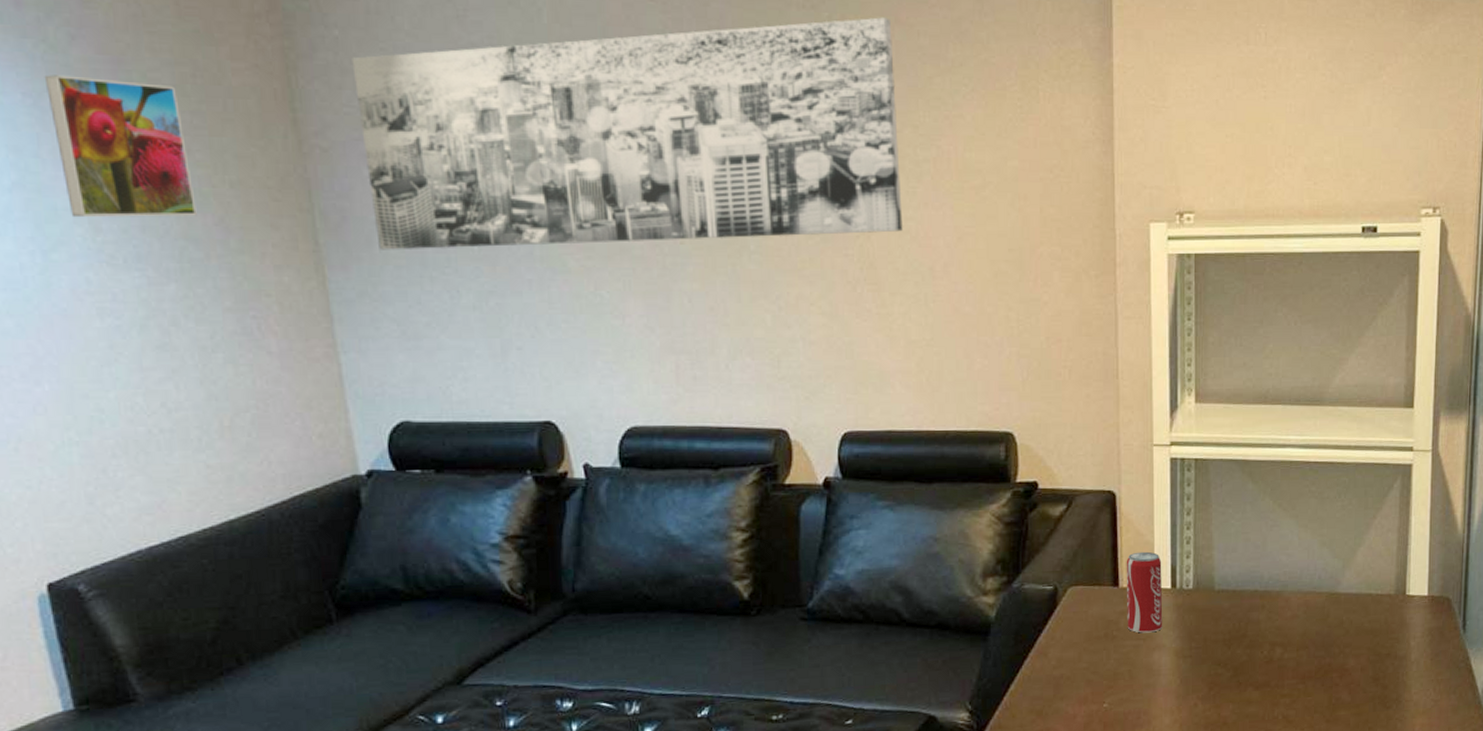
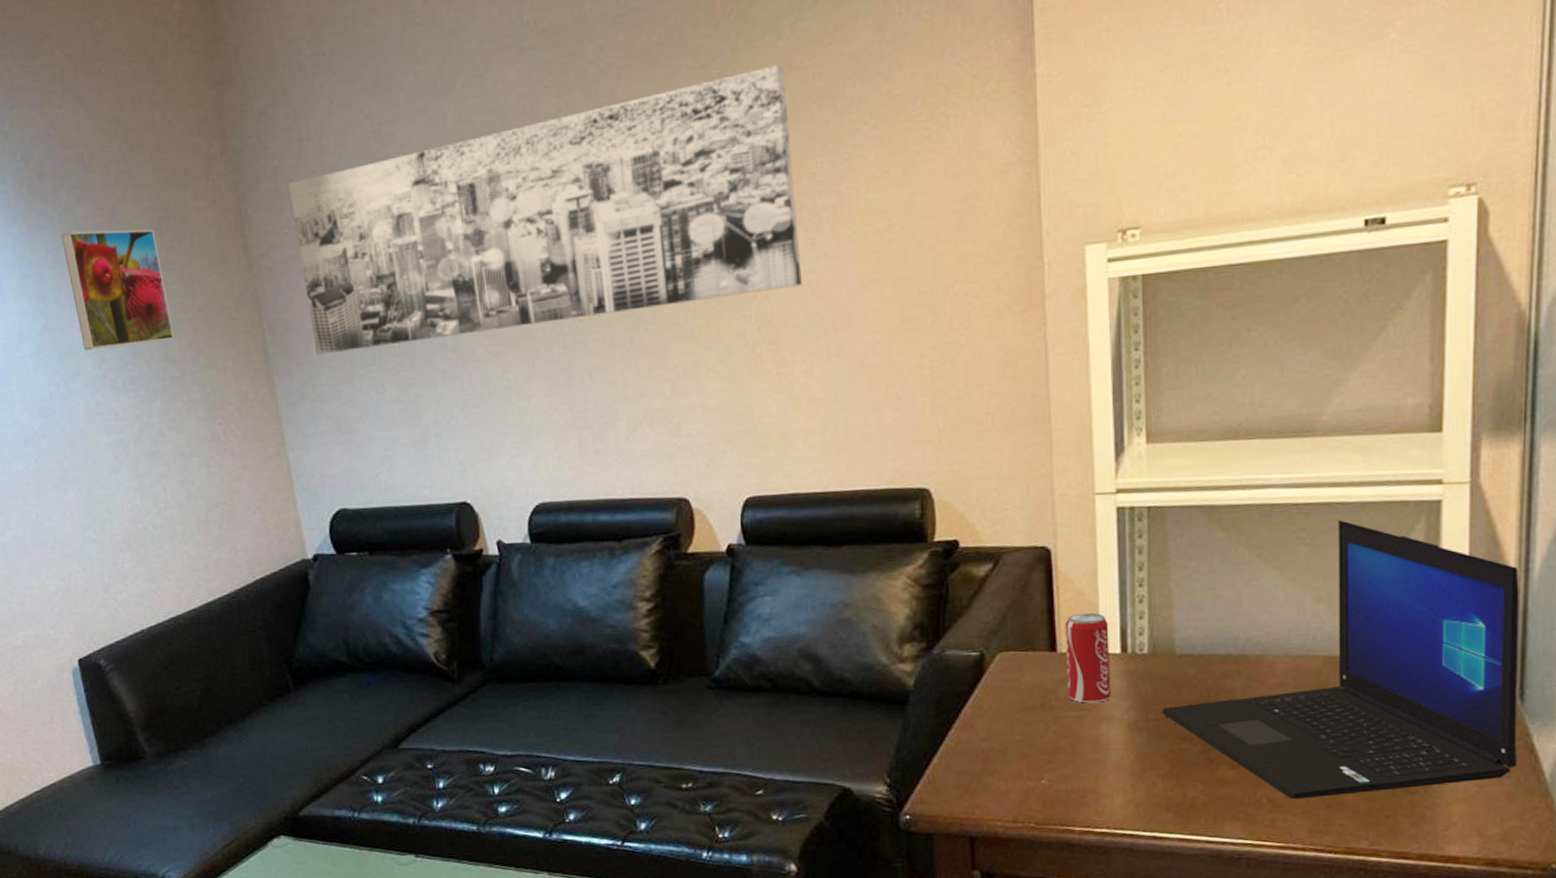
laptop: none [1203,477,1464,716] -> present [1162,520,1519,800]

